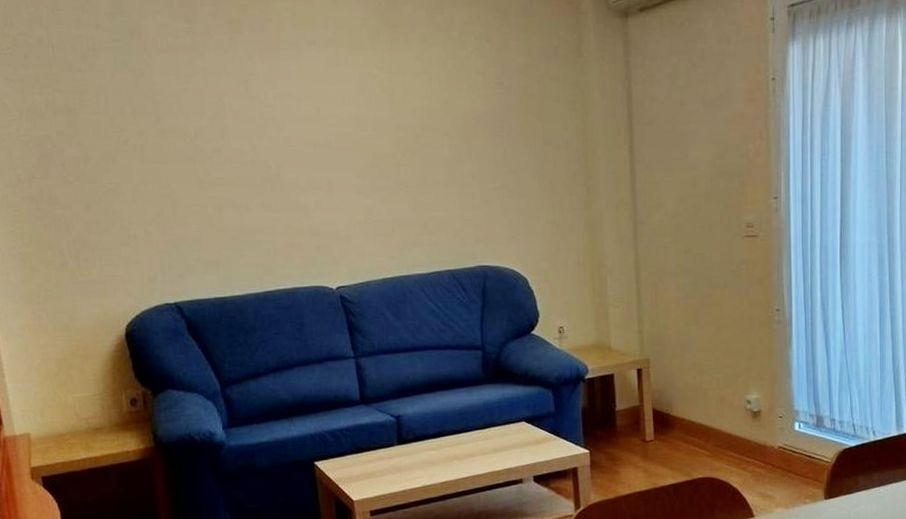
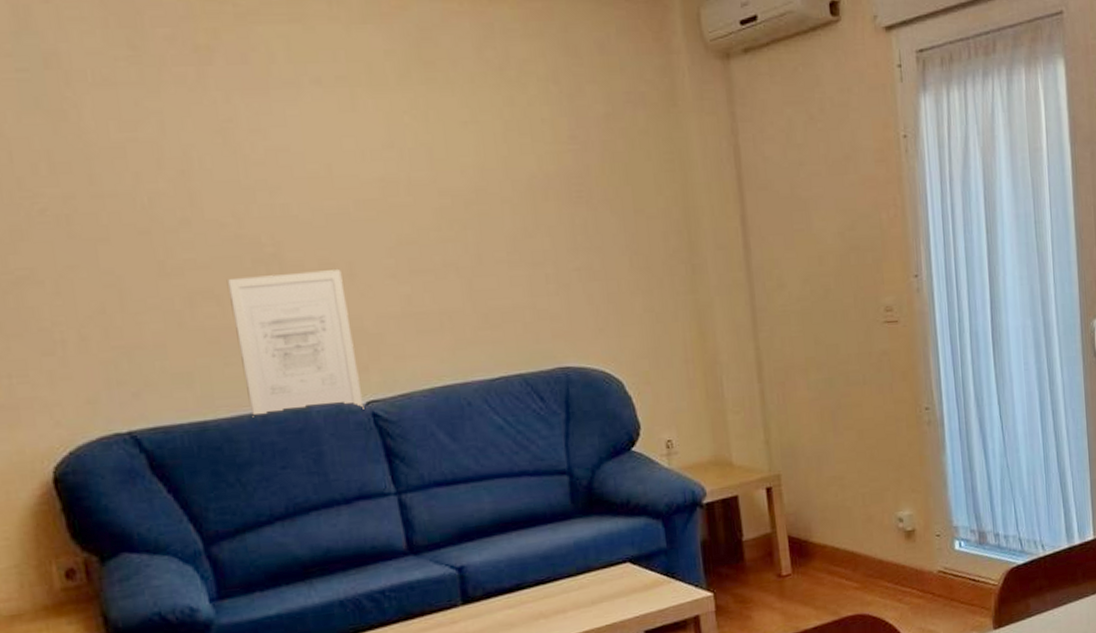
wall art: none [244,187,335,296] -> present [226,269,364,418]

